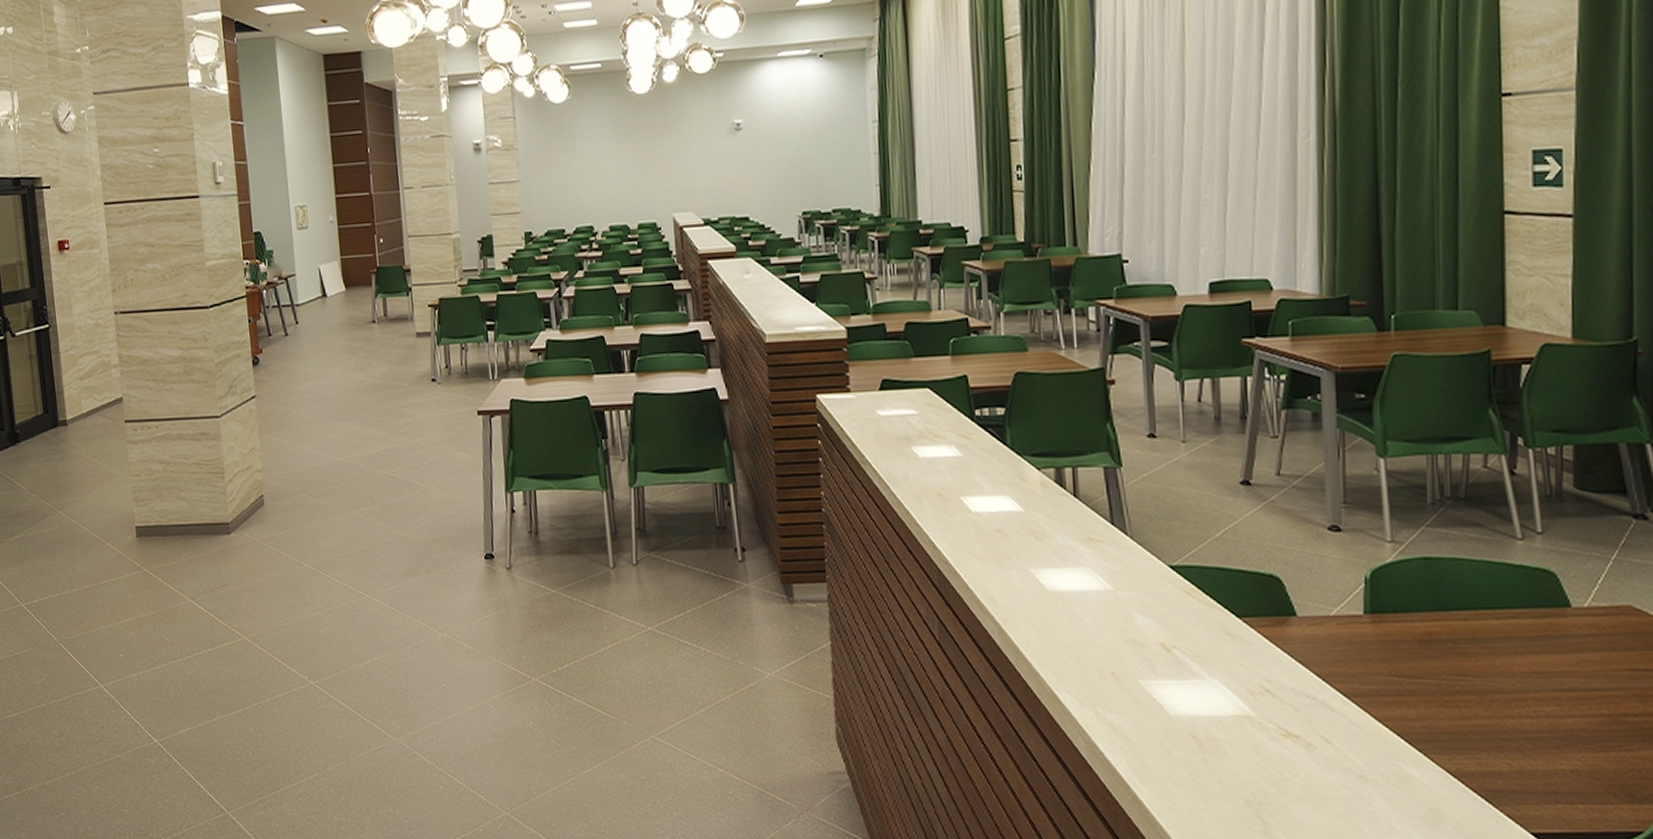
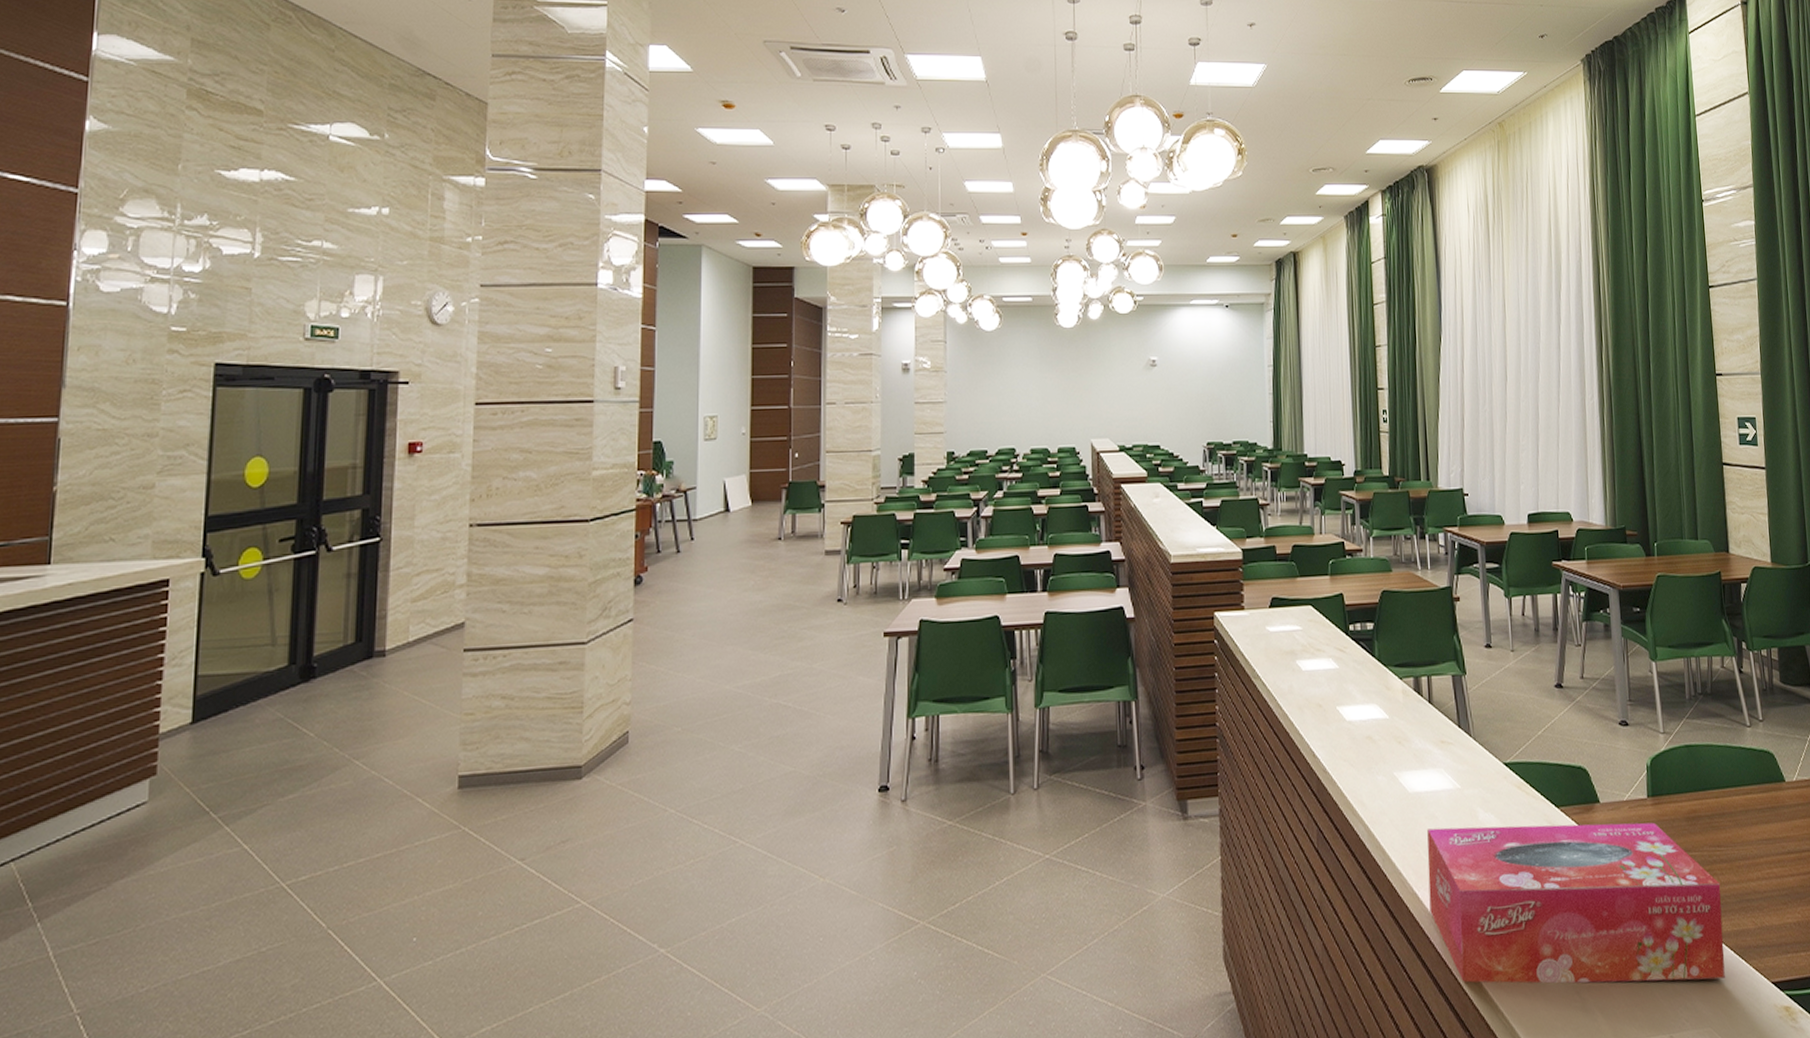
tissue box: none [1070,630,1464,823] -> present [1427,822,1725,984]

